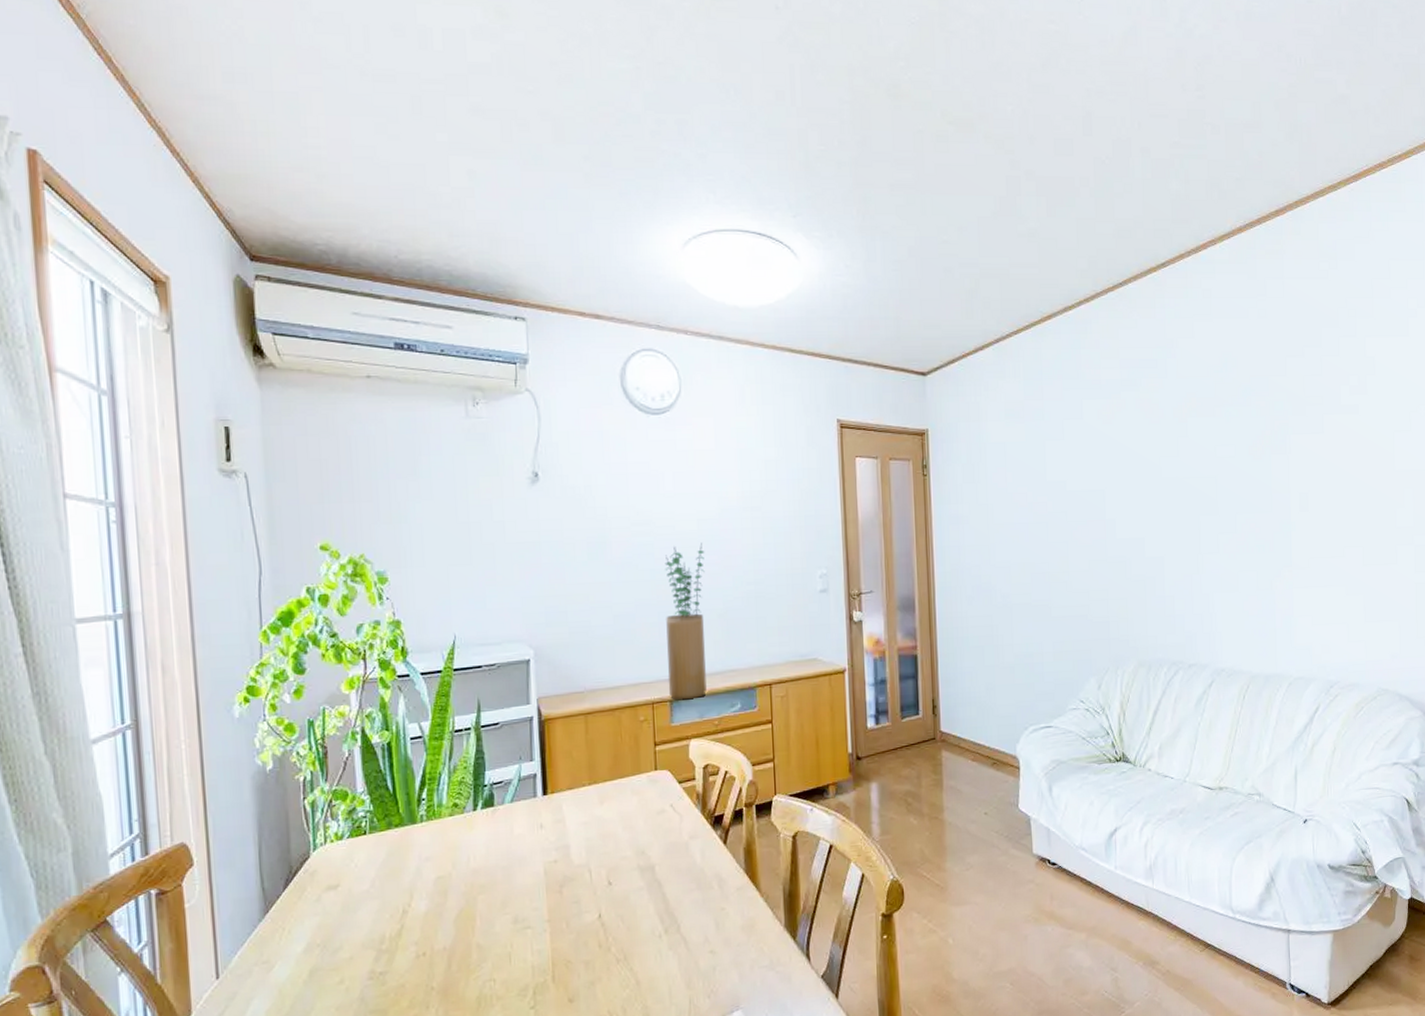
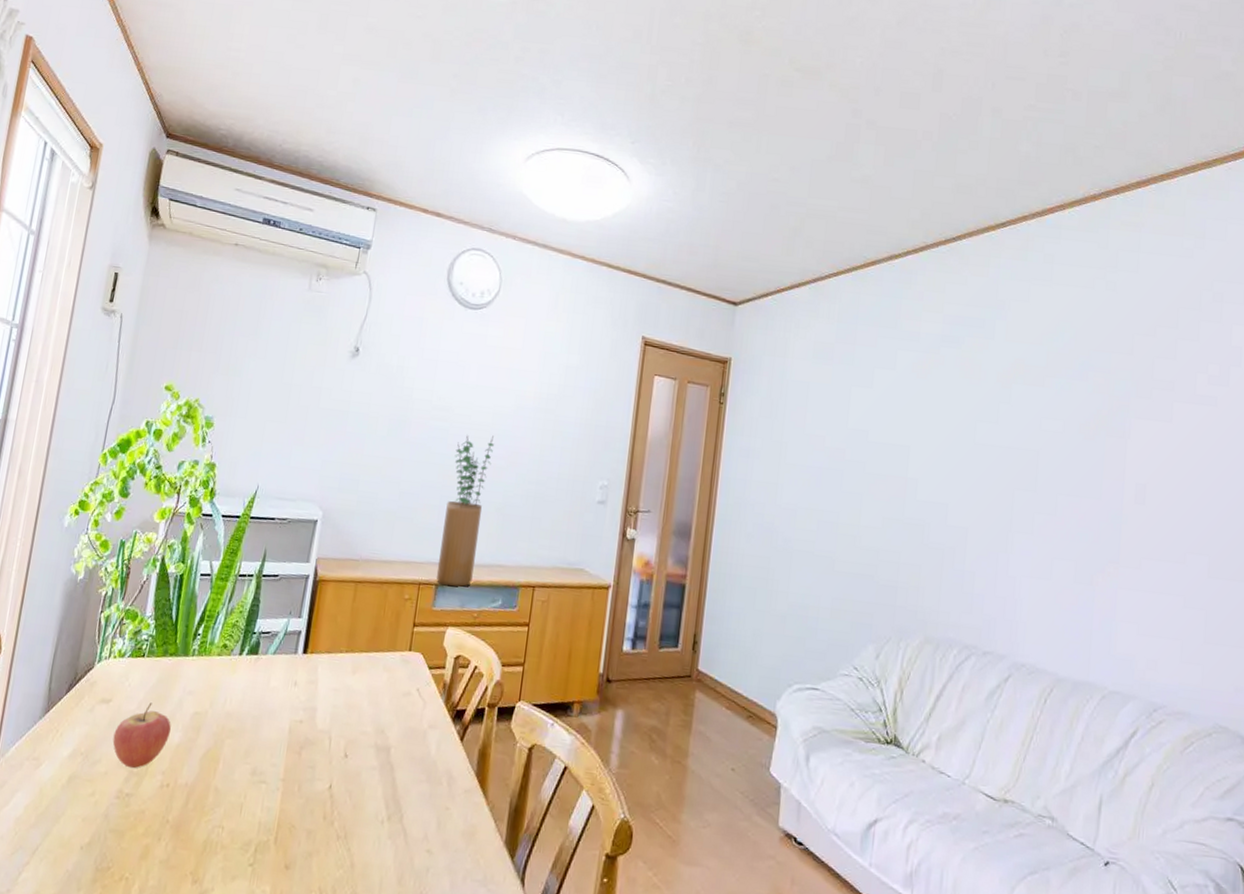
fruit: none [350,878,414,947] -> present [112,702,171,768]

